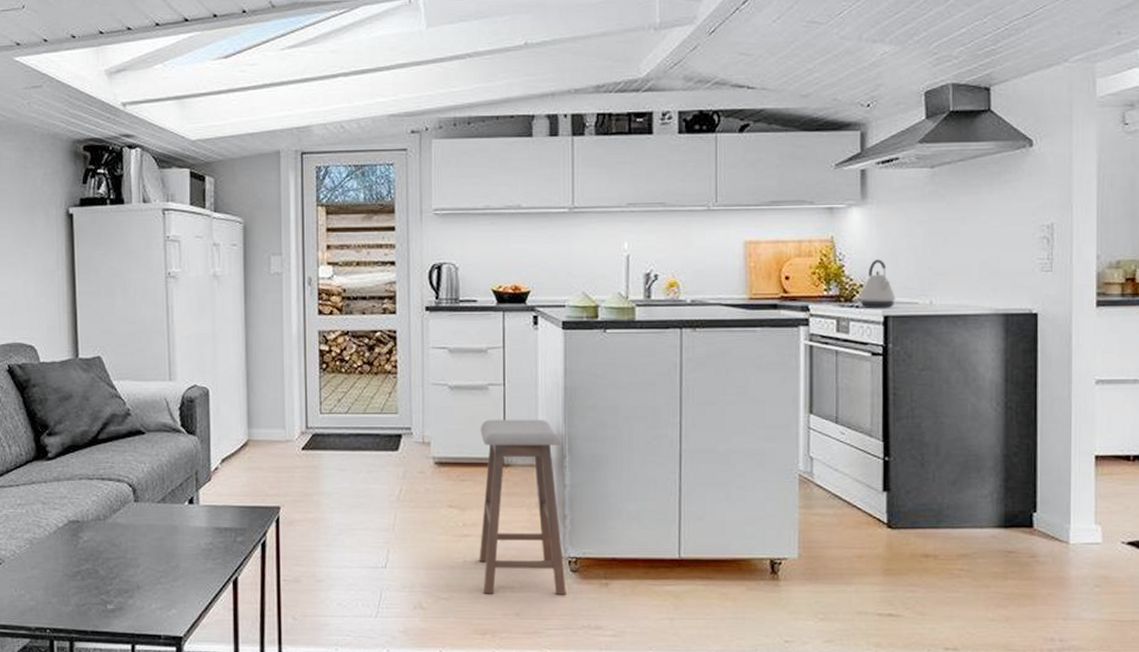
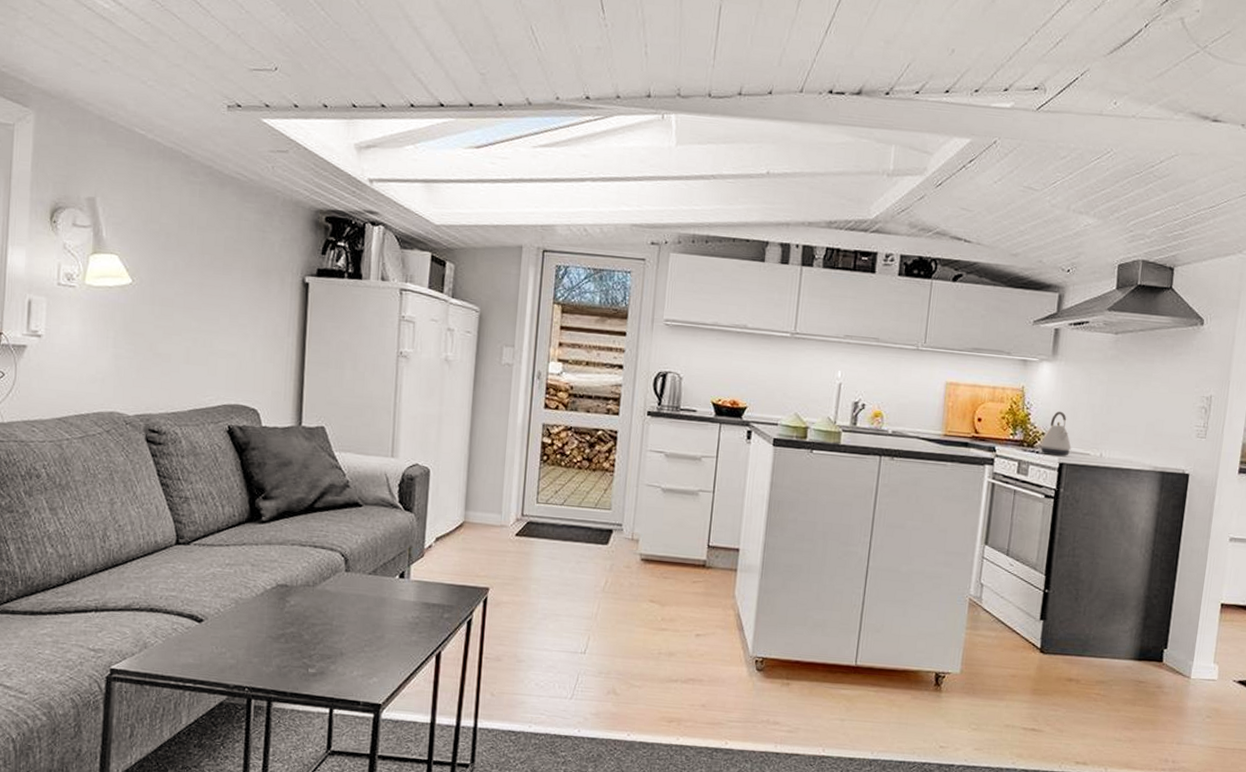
bar stool: present [479,419,566,595] -> none [673,523,762,691]

